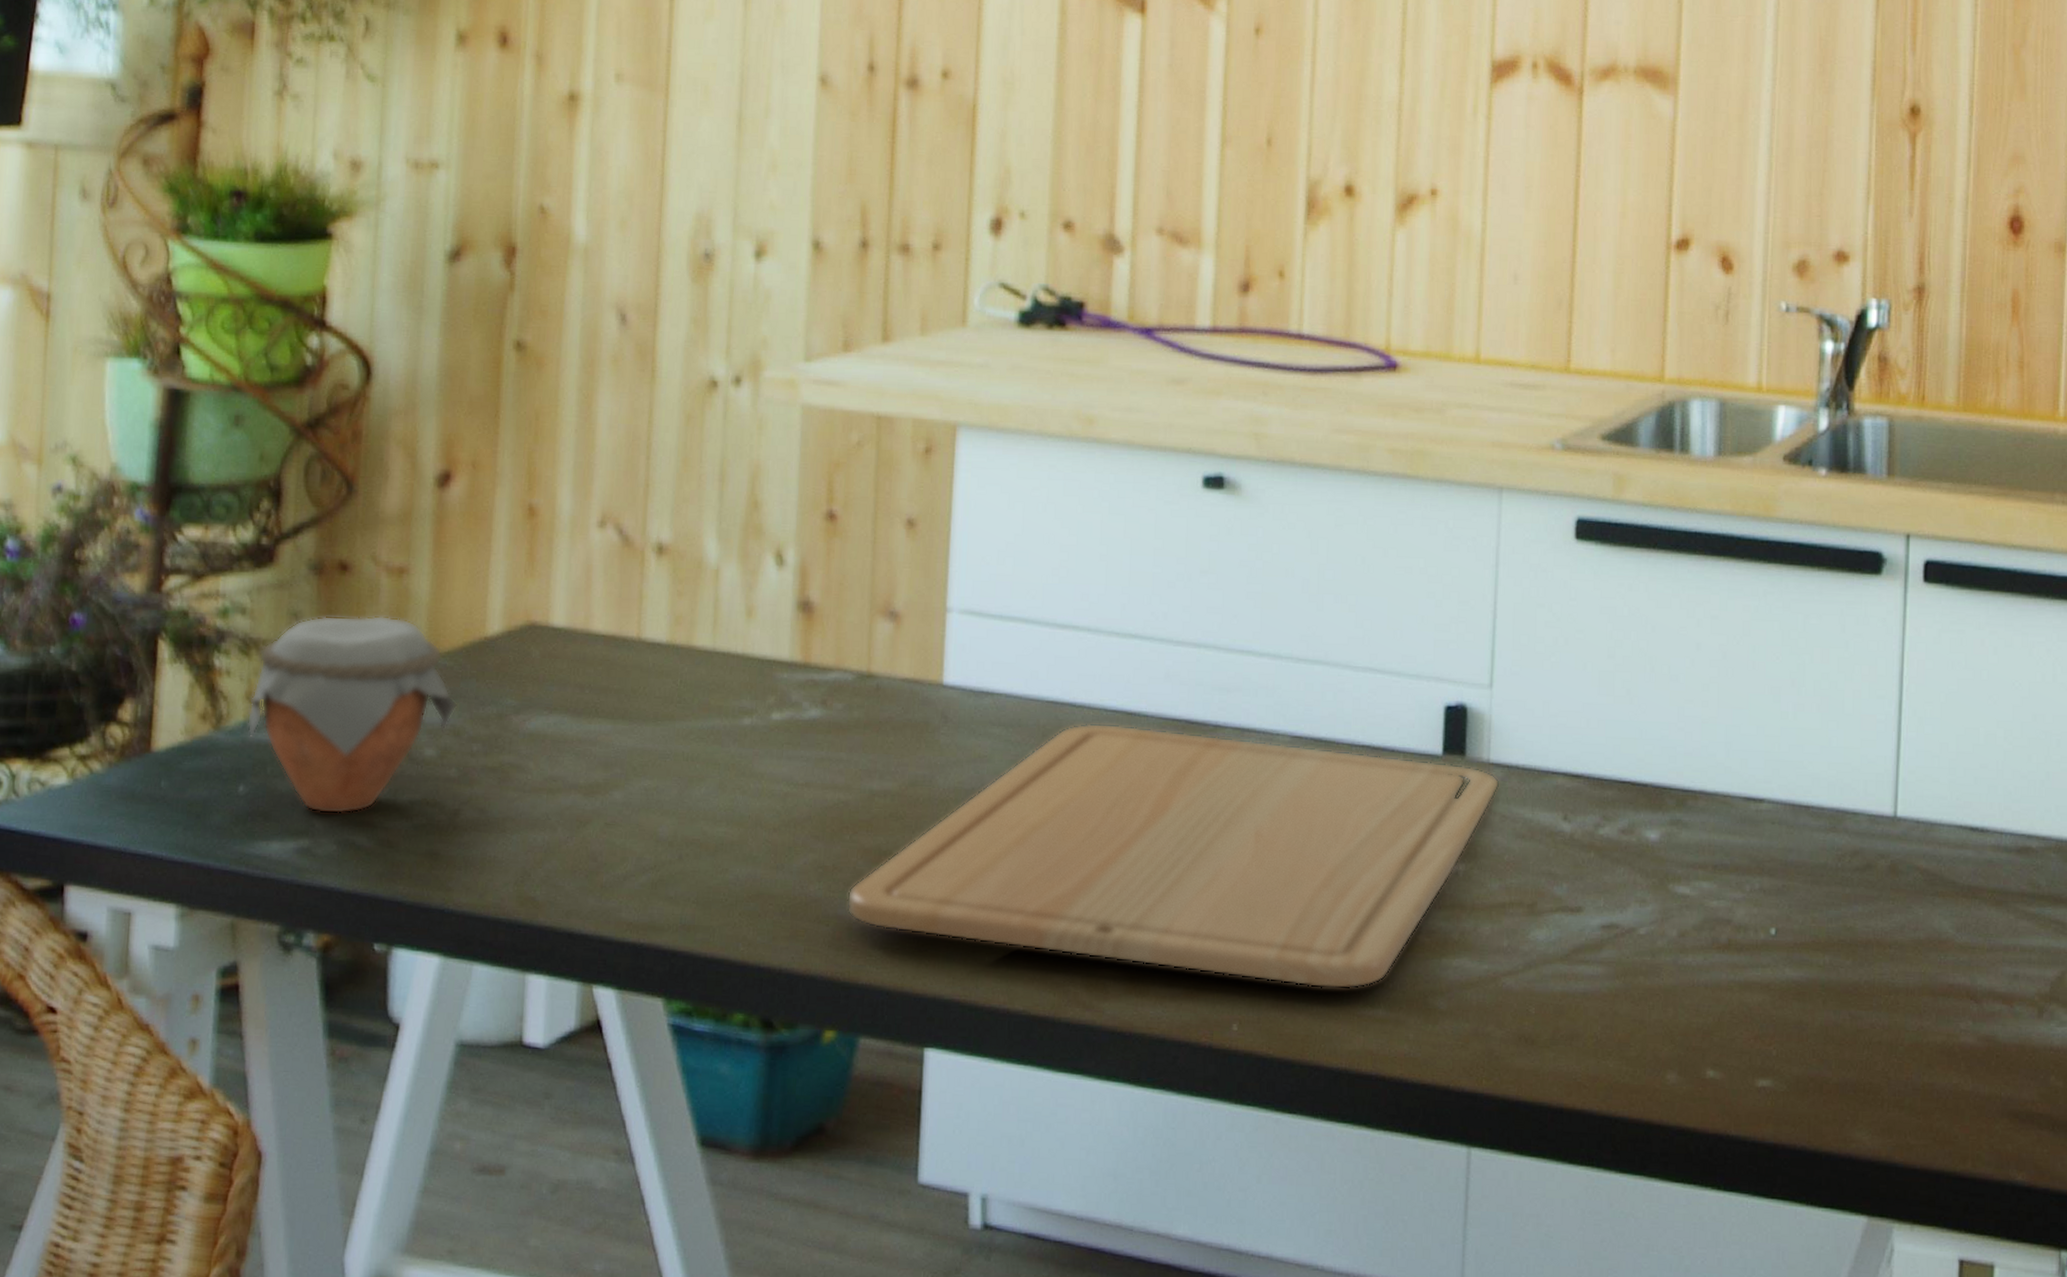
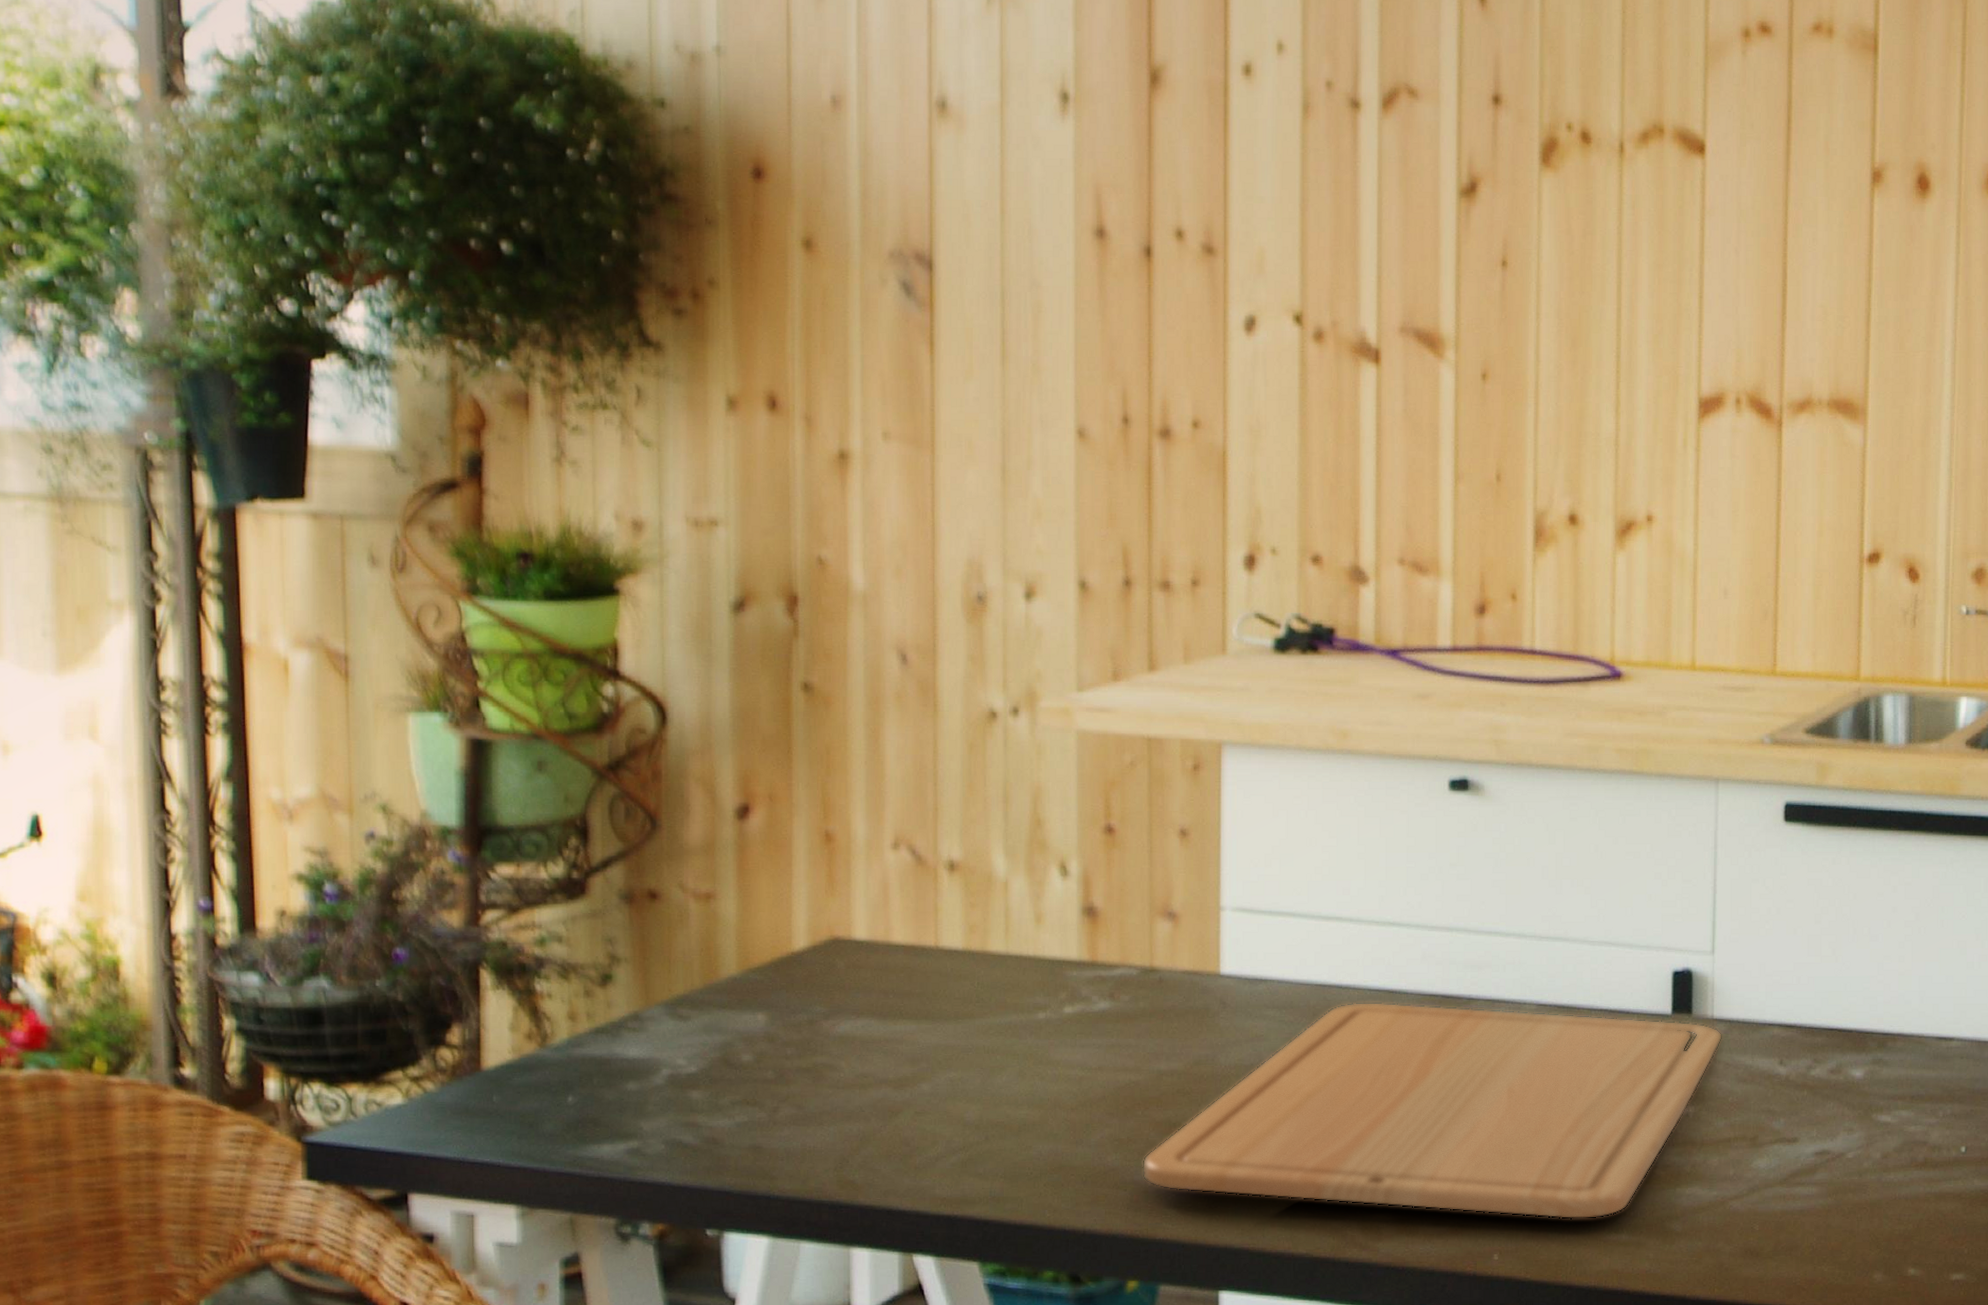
jar: present [246,615,458,815] -> none [571,937,770,1117]

